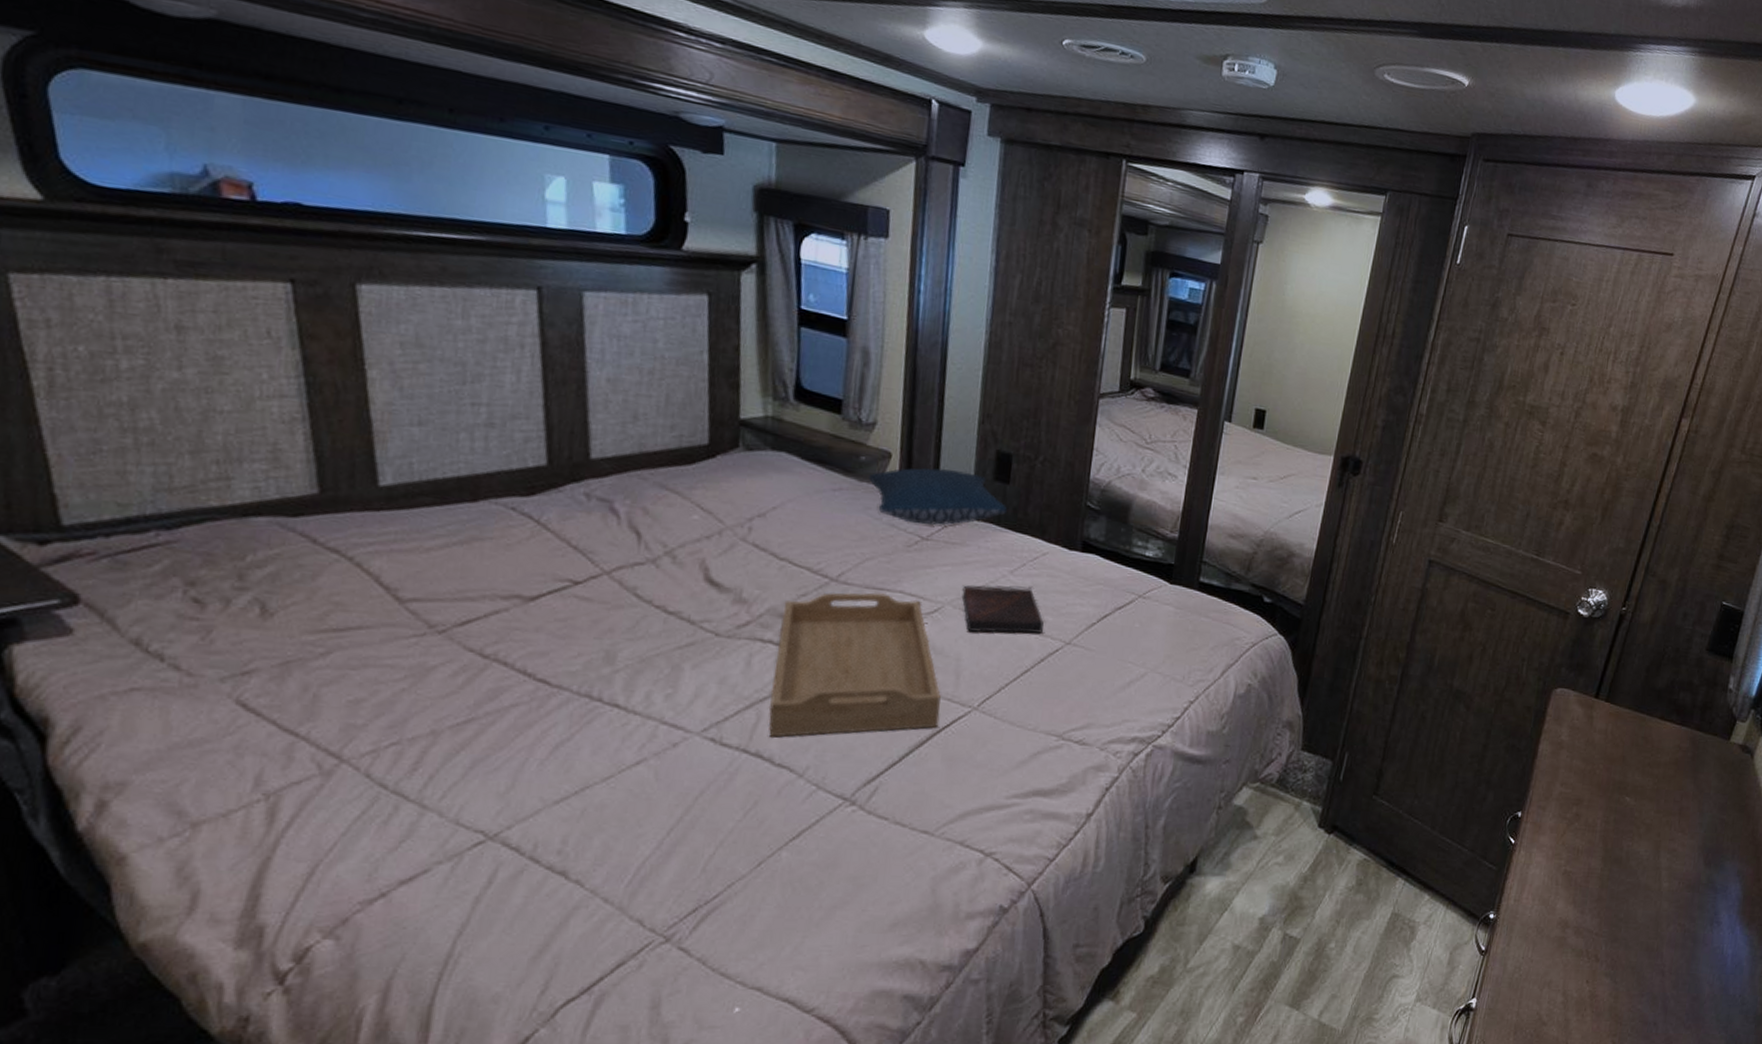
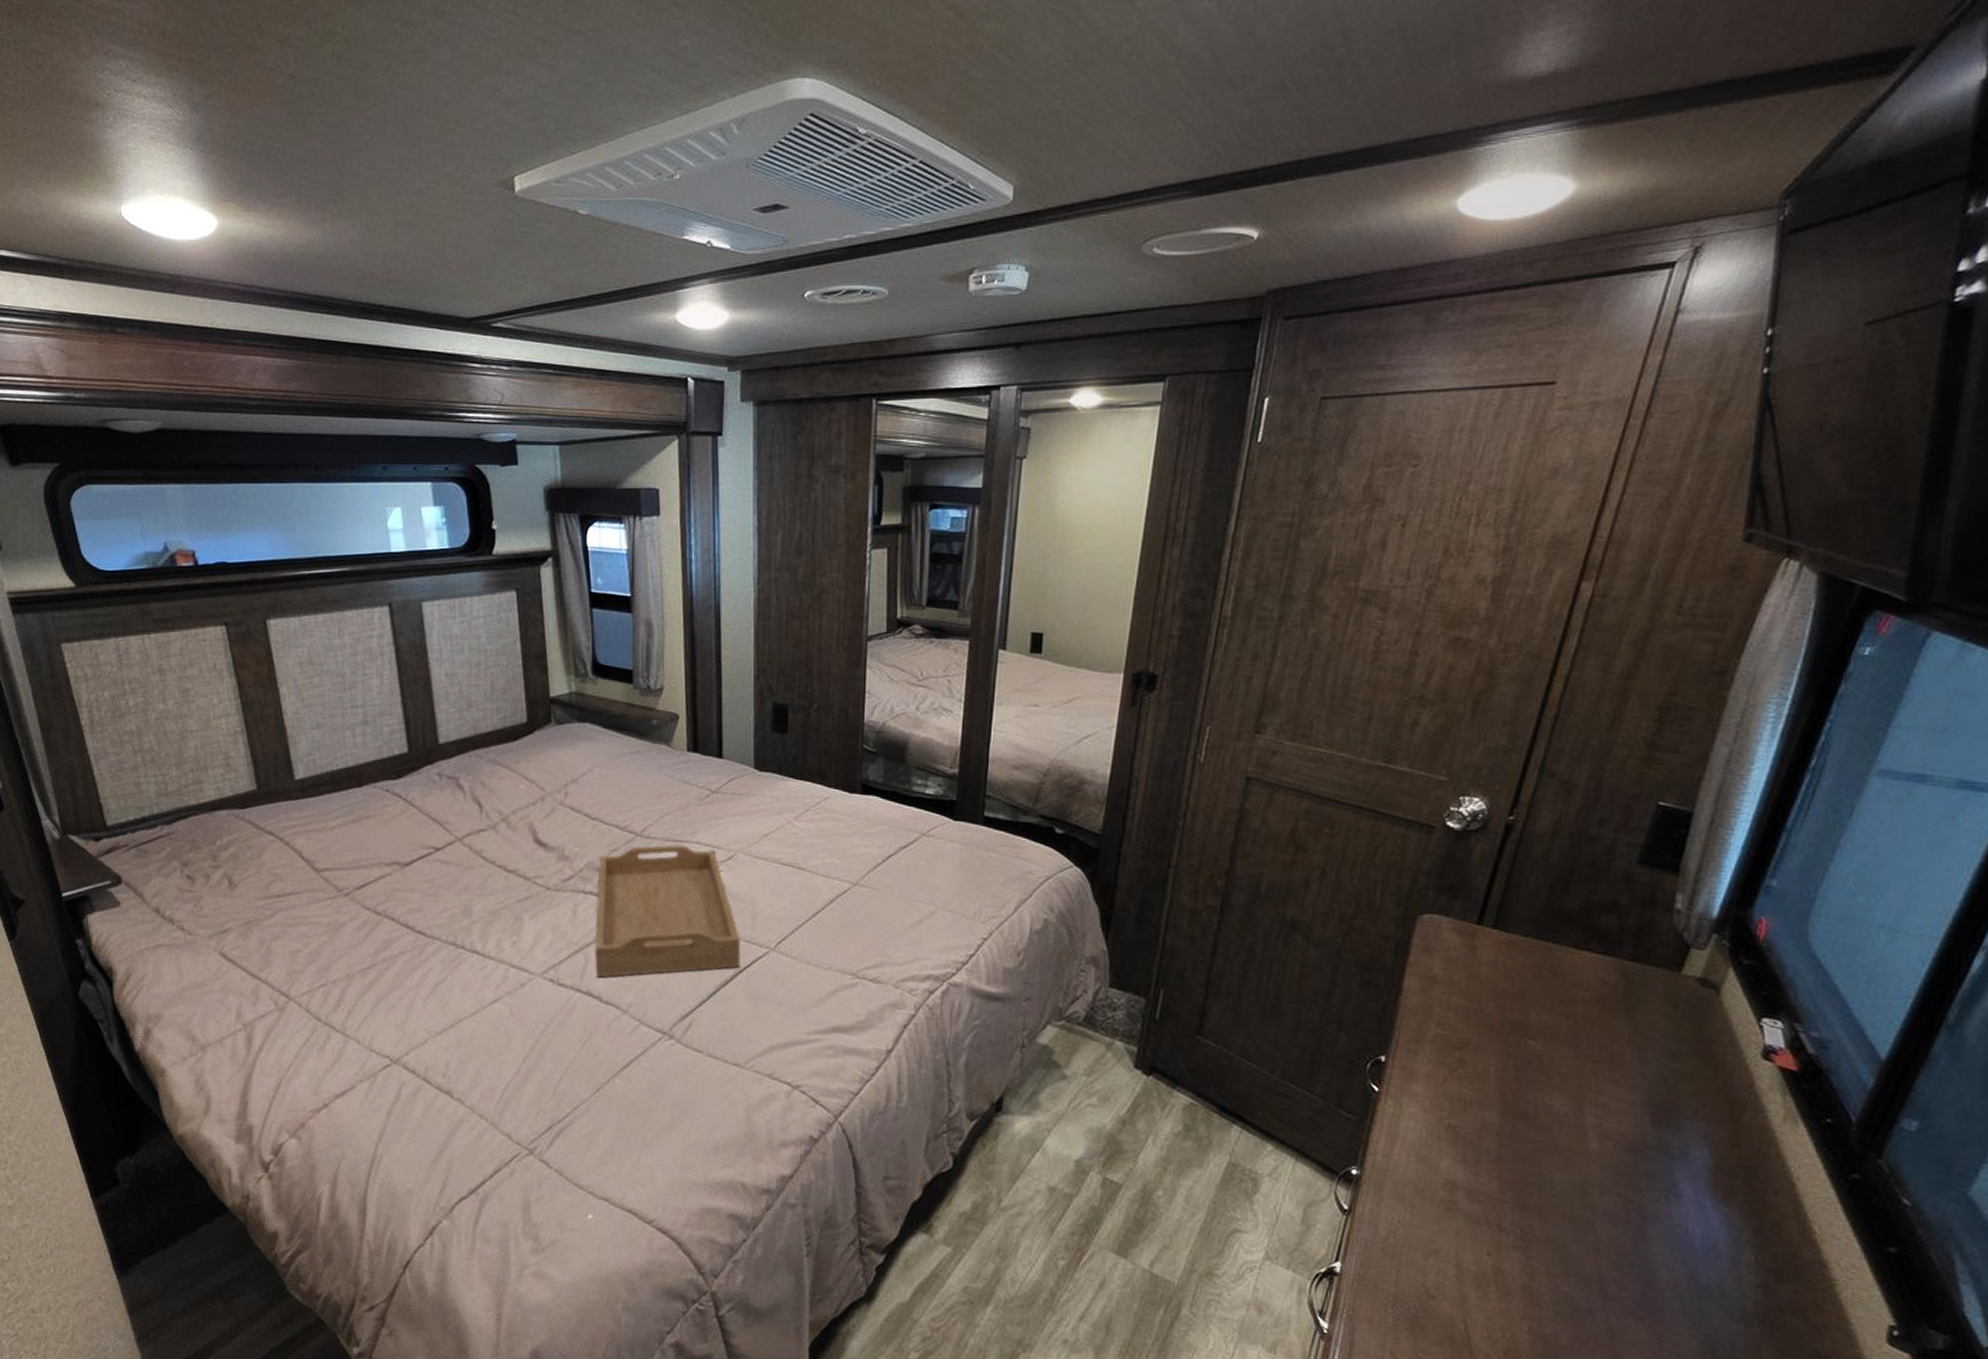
pillow: present [869,467,1008,525] -> none [661,725,788,779]
book: present [961,586,1044,634] -> none [752,833,830,877]

